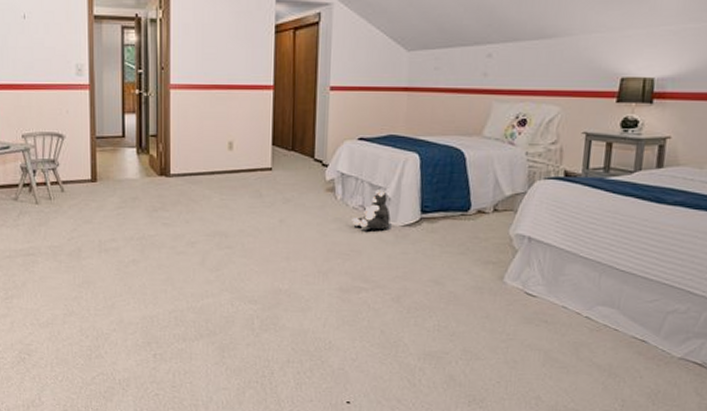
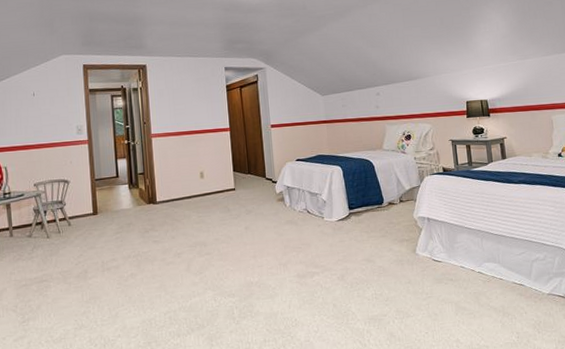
plush toy: present [352,189,391,230] -> none [299,196,328,227]

